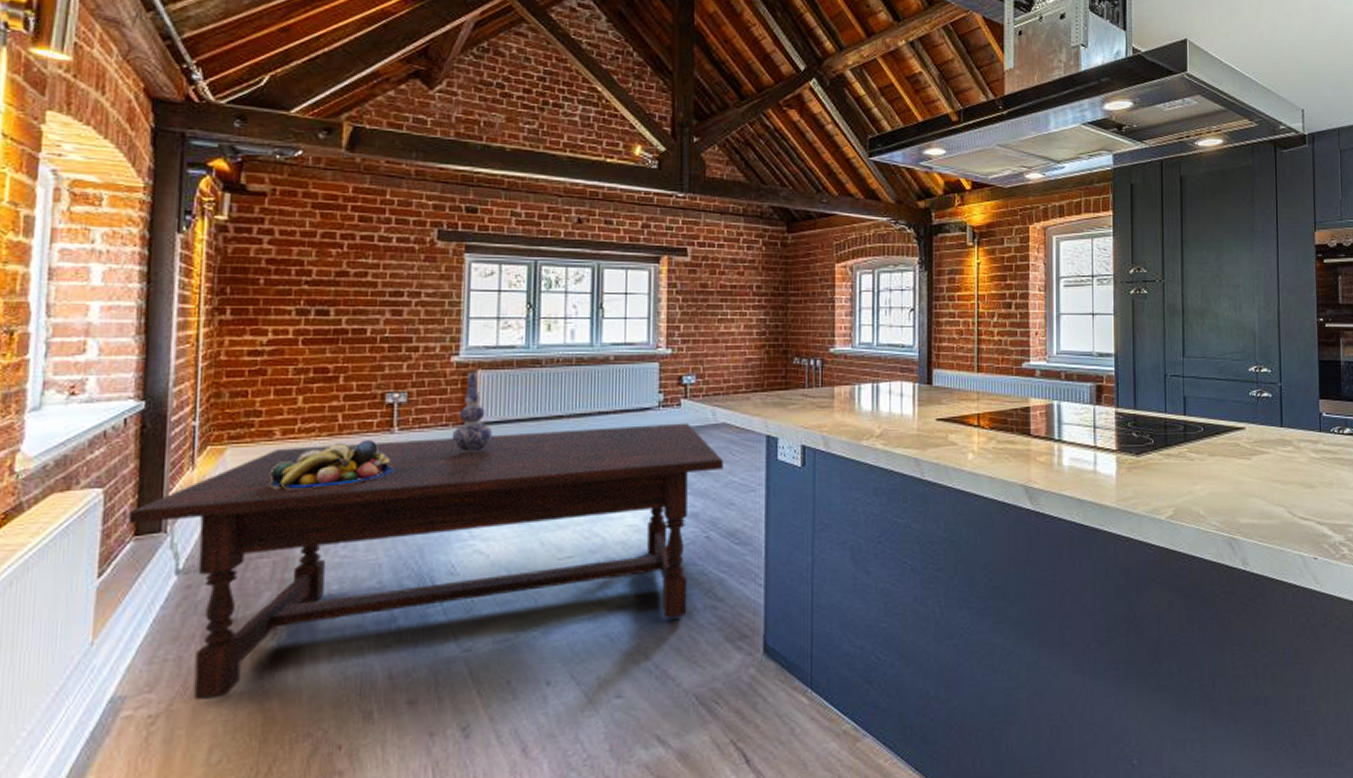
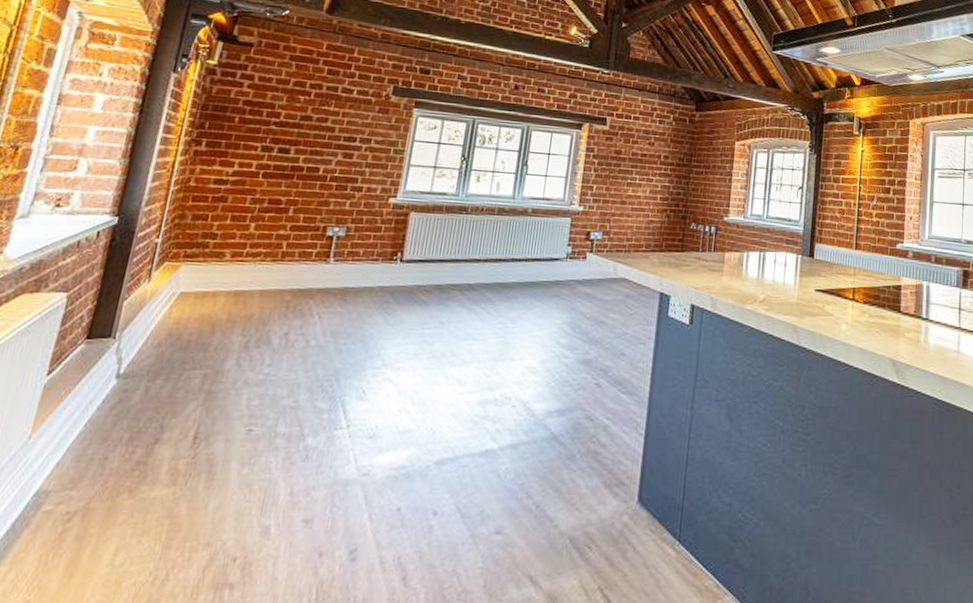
dining table: present [128,423,723,700] -> none [83,269,619,501]
fruit bowl: present [269,440,394,490] -> none [212,267,325,309]
vase: present [451,371,493,454] -> none [379,213,417,288]

